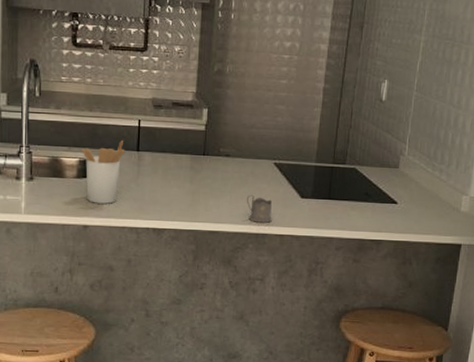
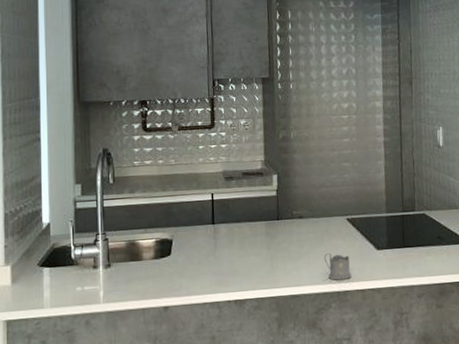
utensil holder: present [81,140,125,204] -> none [157,216,201,283]

